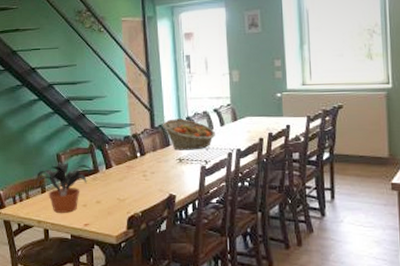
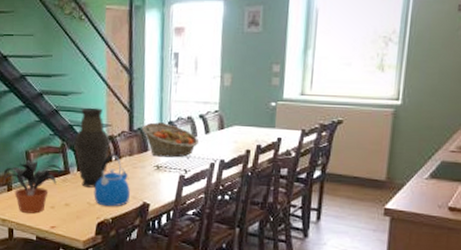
vase: none [101,109,134,184] -> present [74,107,110,188]
kettle: none [122,152,156,201] -> present [94,155,130,207]

